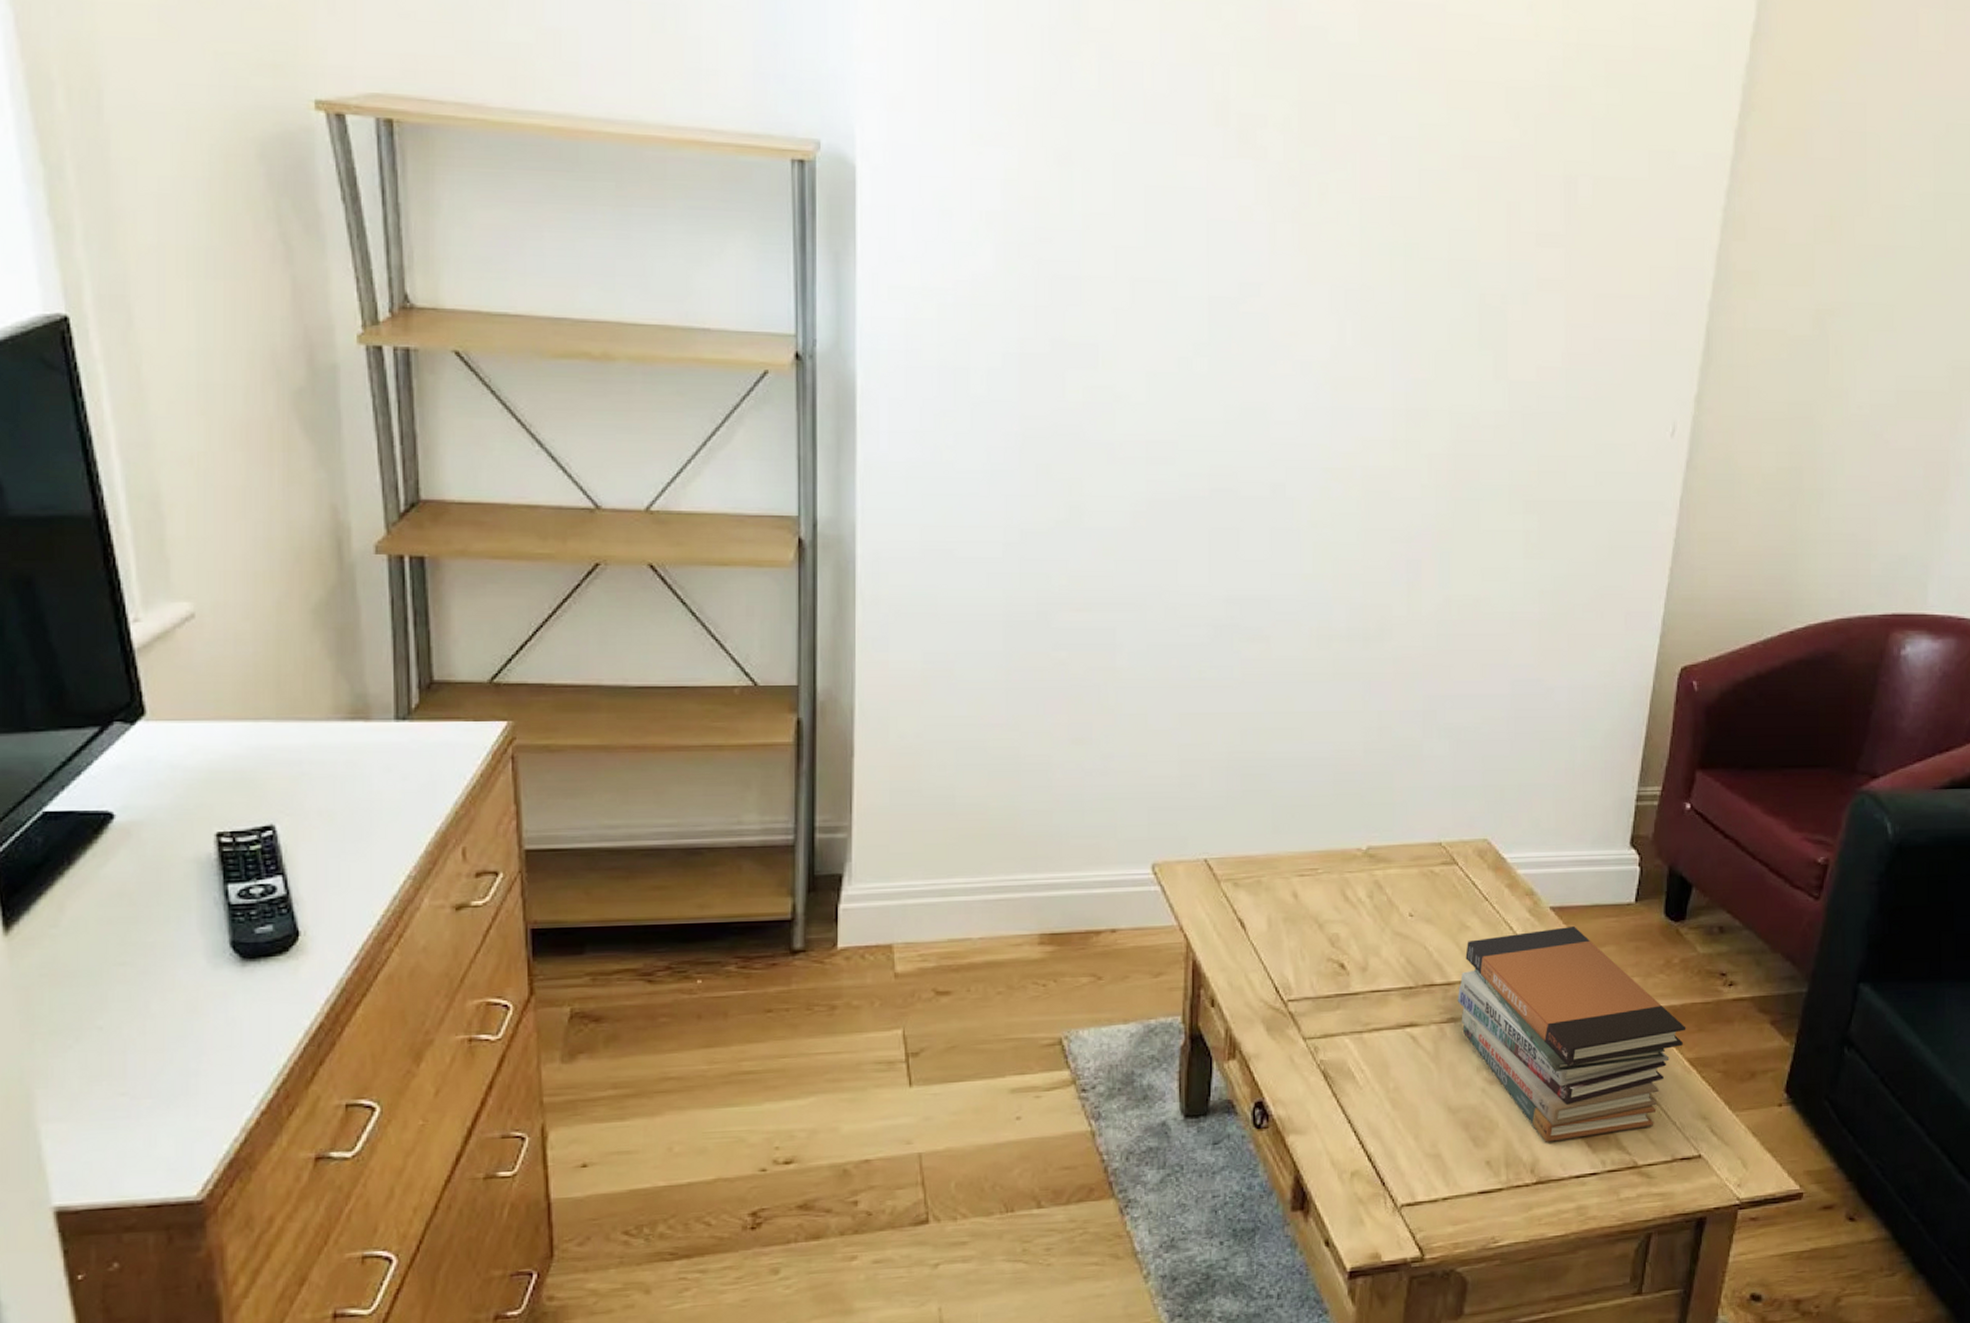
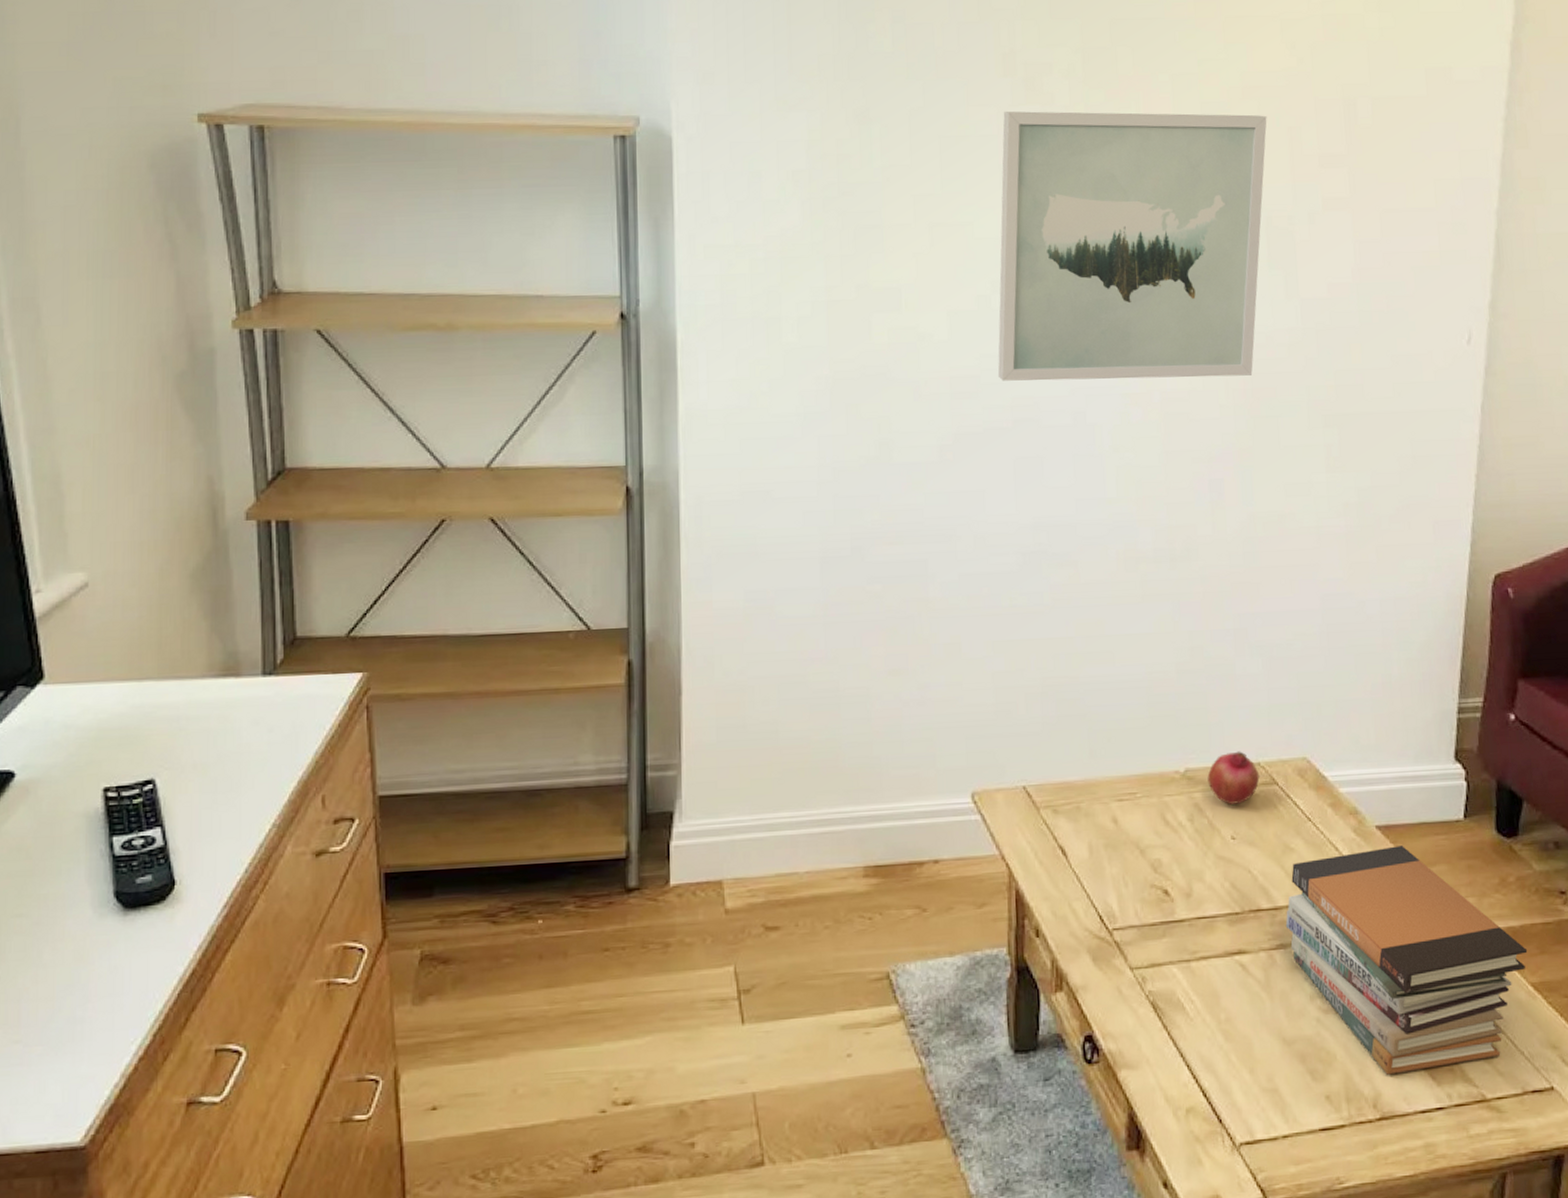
wall art: none [1196,164,1486,456] -> present [997,111,1267,381]
fruit: none [1389,831,1440,883] -> present [1207,751,1260,805]

